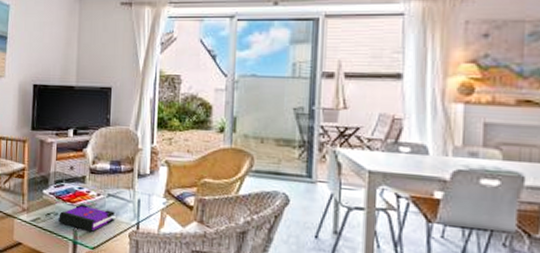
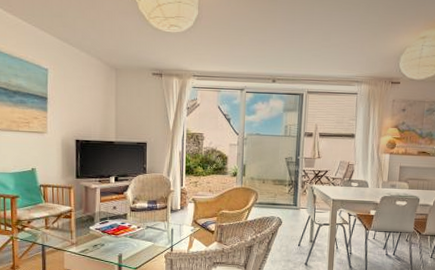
board game: present [57,204,115,232] -> none [104,236,153,256]

